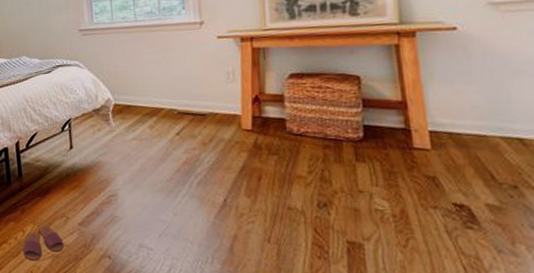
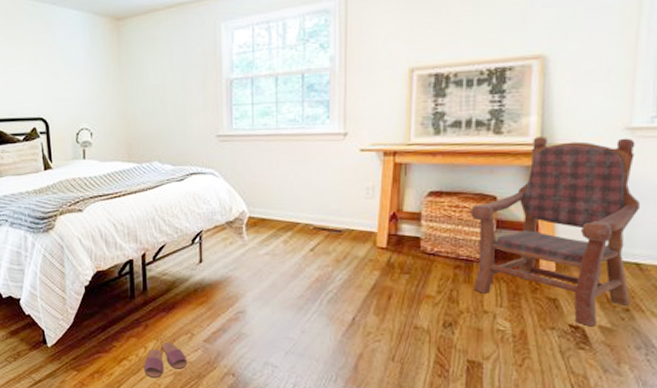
armchair: none [333,13,519,205] -> present [469,137,641,327]

